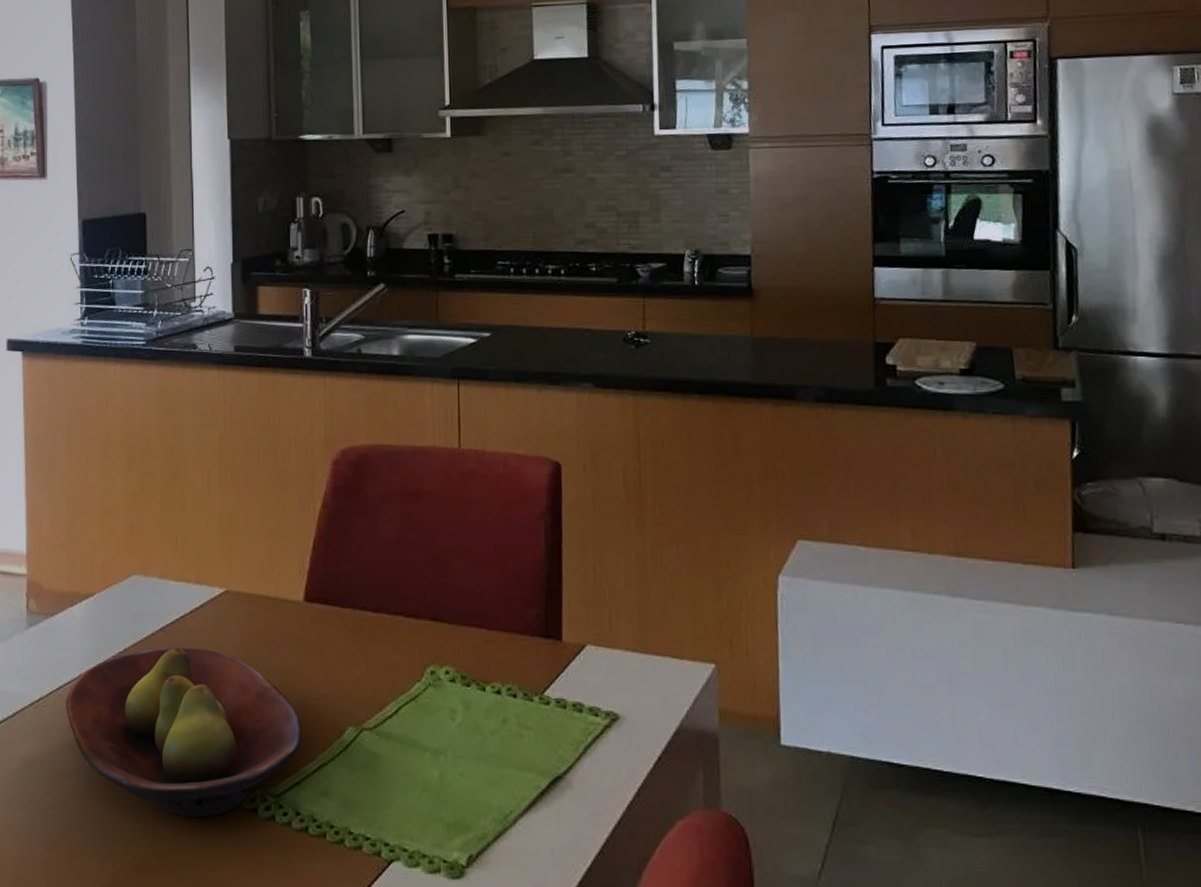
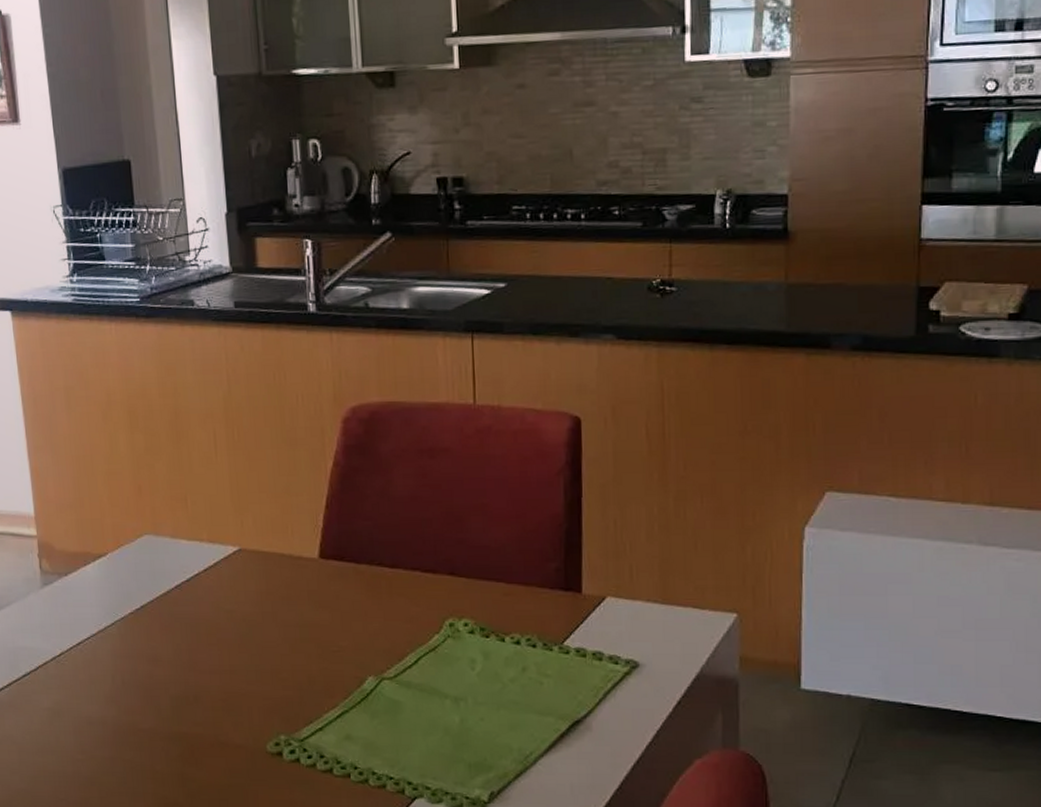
fruit bowl: present [66,647,303,817] -> none [87,604,324,760]

